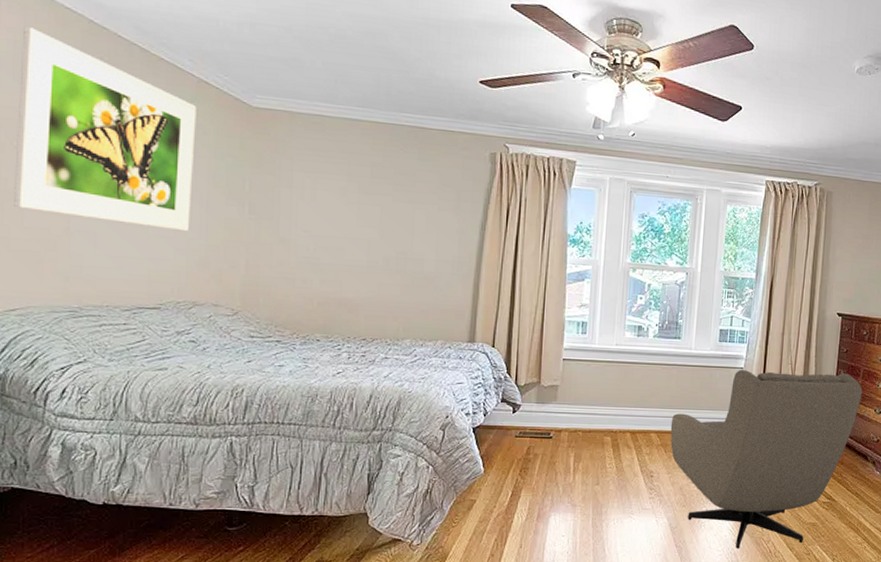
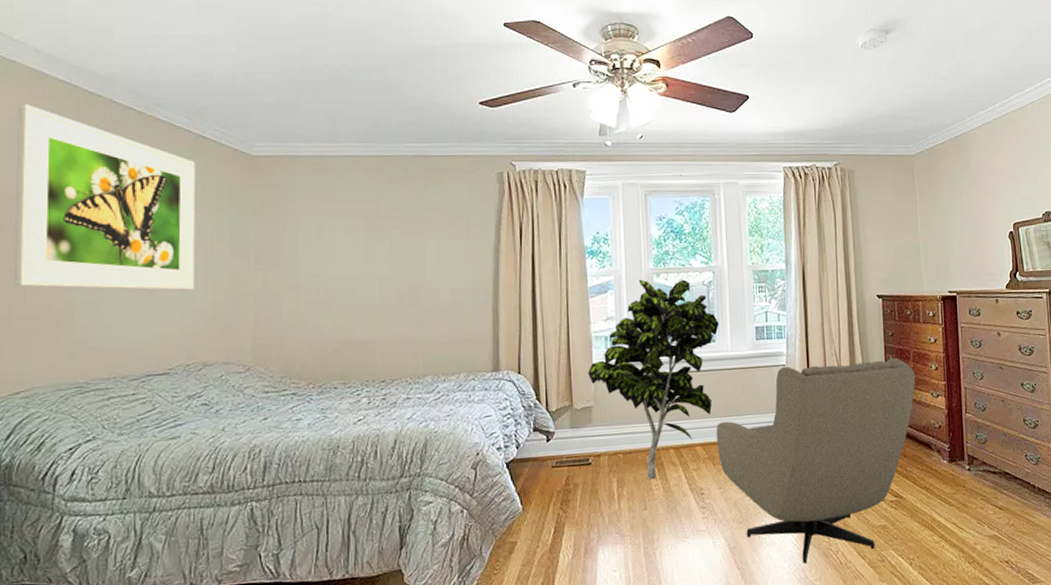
indoor plant: none [558,271,686,459] -> present [588,279,719,480]

